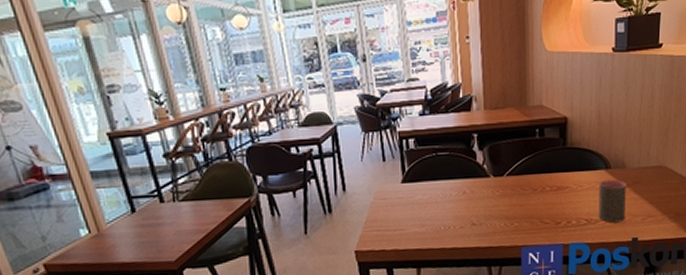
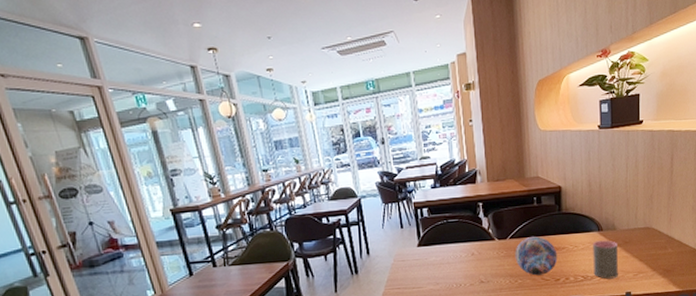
decorative orb: none [512,174,559,218] -> present [515,236,558,276]

